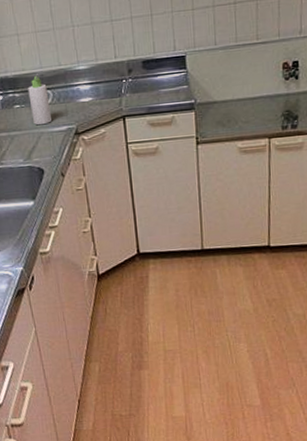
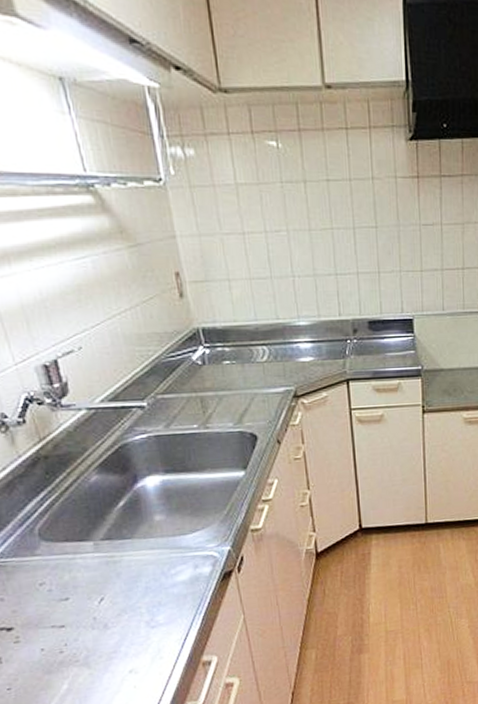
bottle: present [28,74,51,126] -> none [240,326,267,385]

